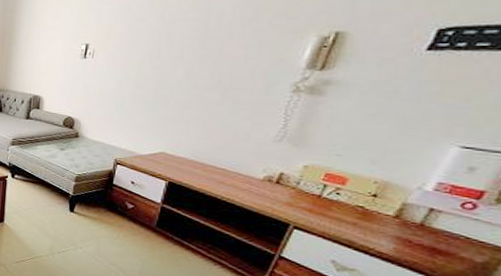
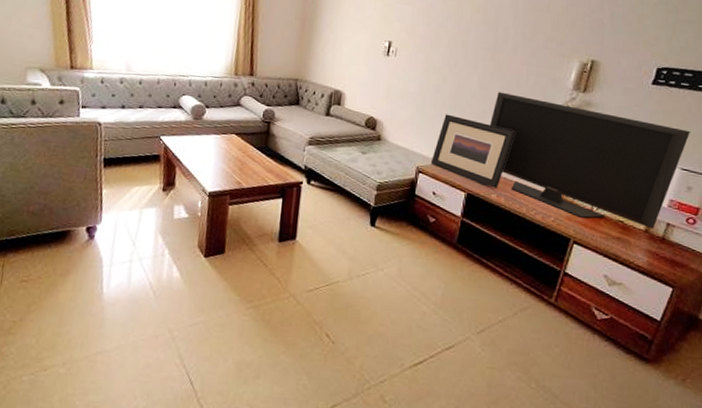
picture frame: none [129,108,228,176] -> present [430,114,516,188]
television: none [197,80,483,215] -> present [490,91,690,229]

